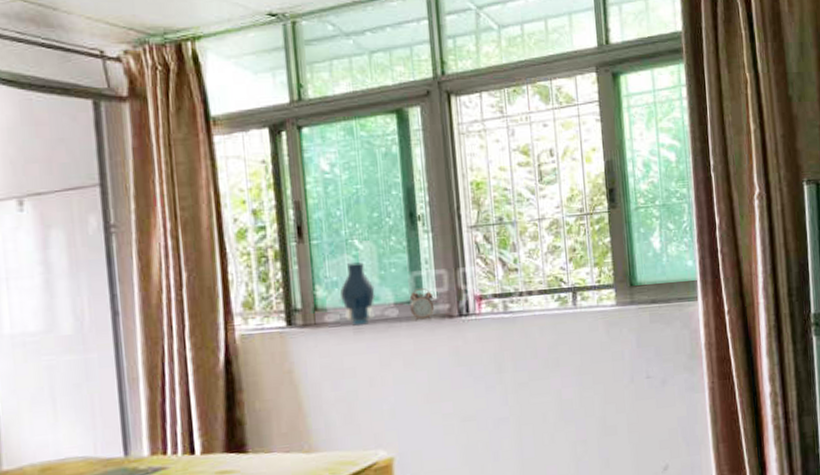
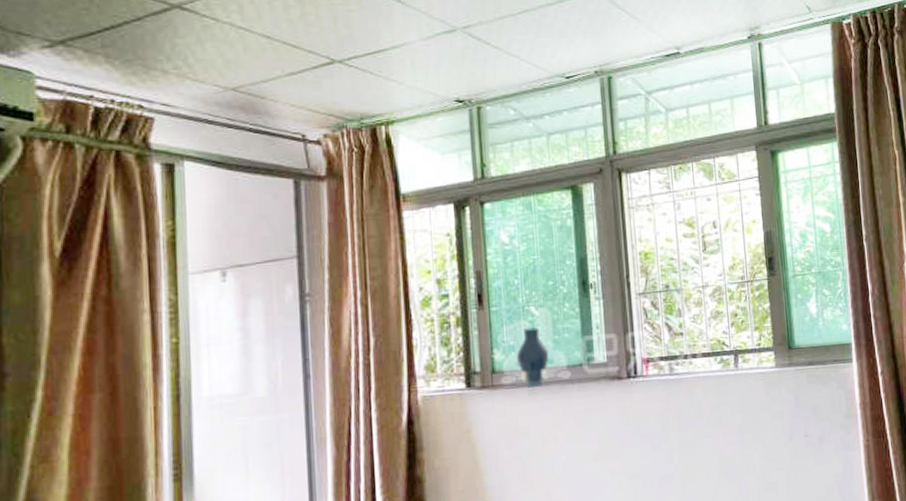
alarm clock: present [409,288,435,321] -> none [581,352,605,383]

